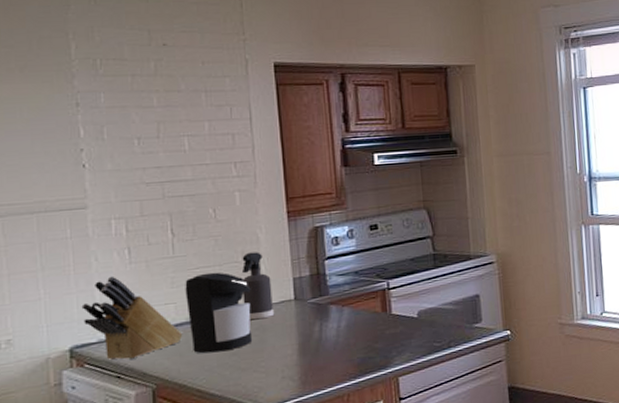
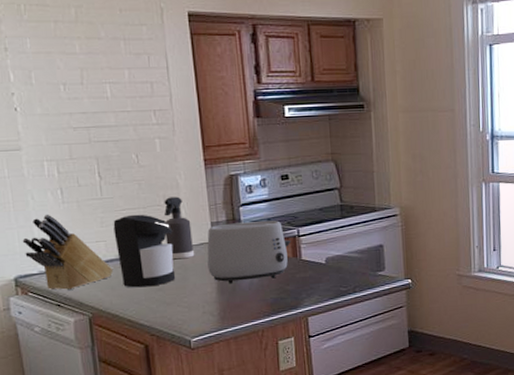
toaster: none [288,273,381,345] -> present [207,220,291,284]

